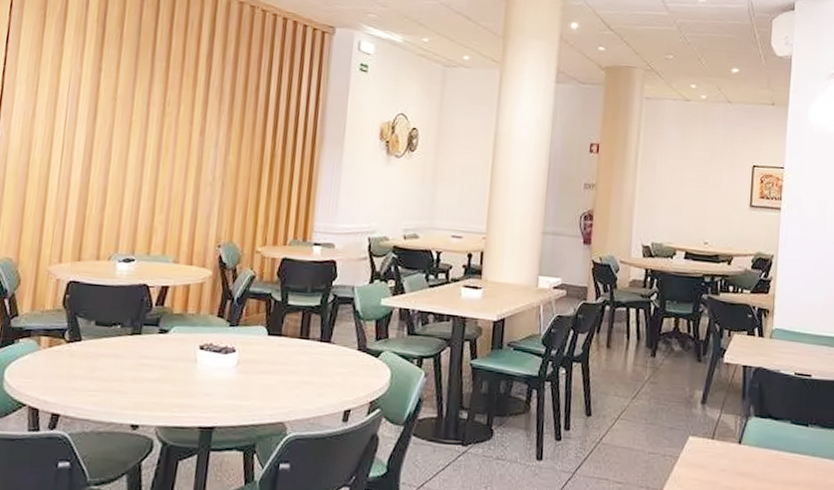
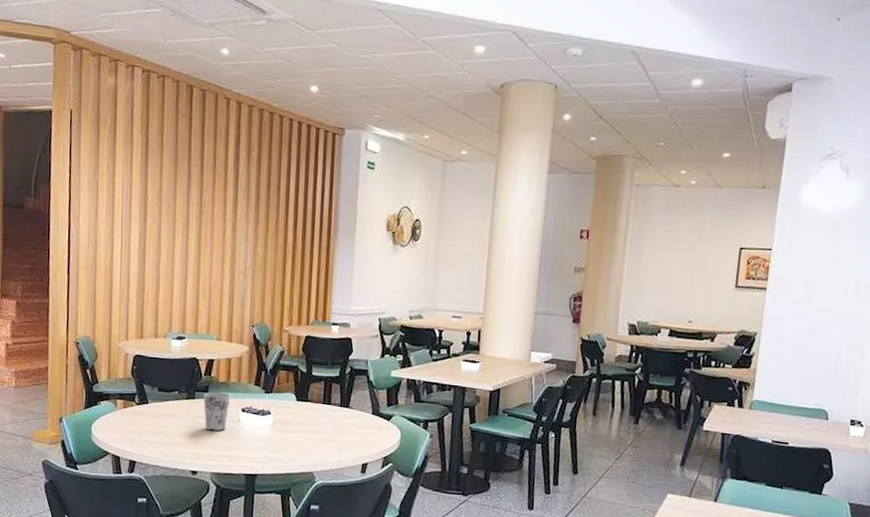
cup: none [152,325,188,375] -> present [203,392,231,432]

